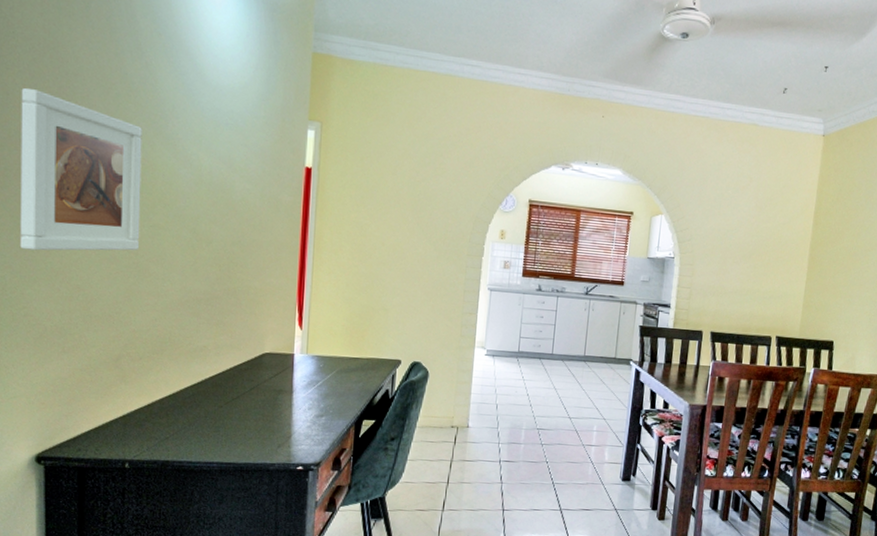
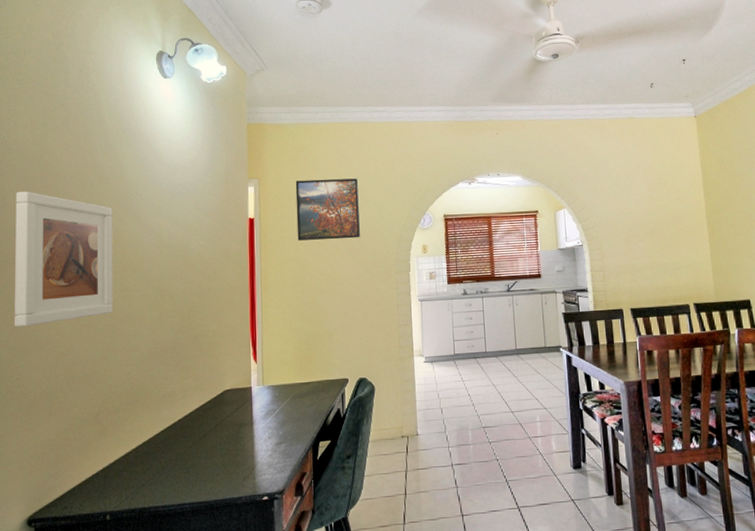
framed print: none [360,132,437,211] -> present [295,178,360,241]

